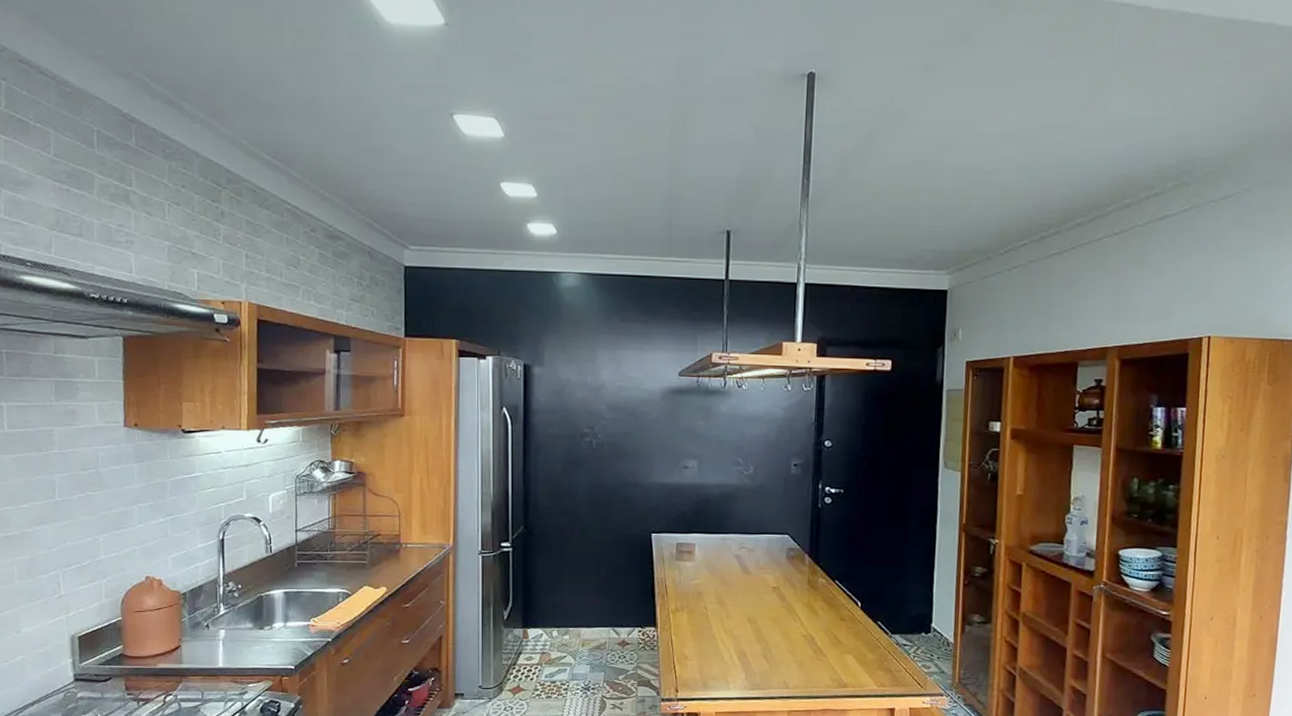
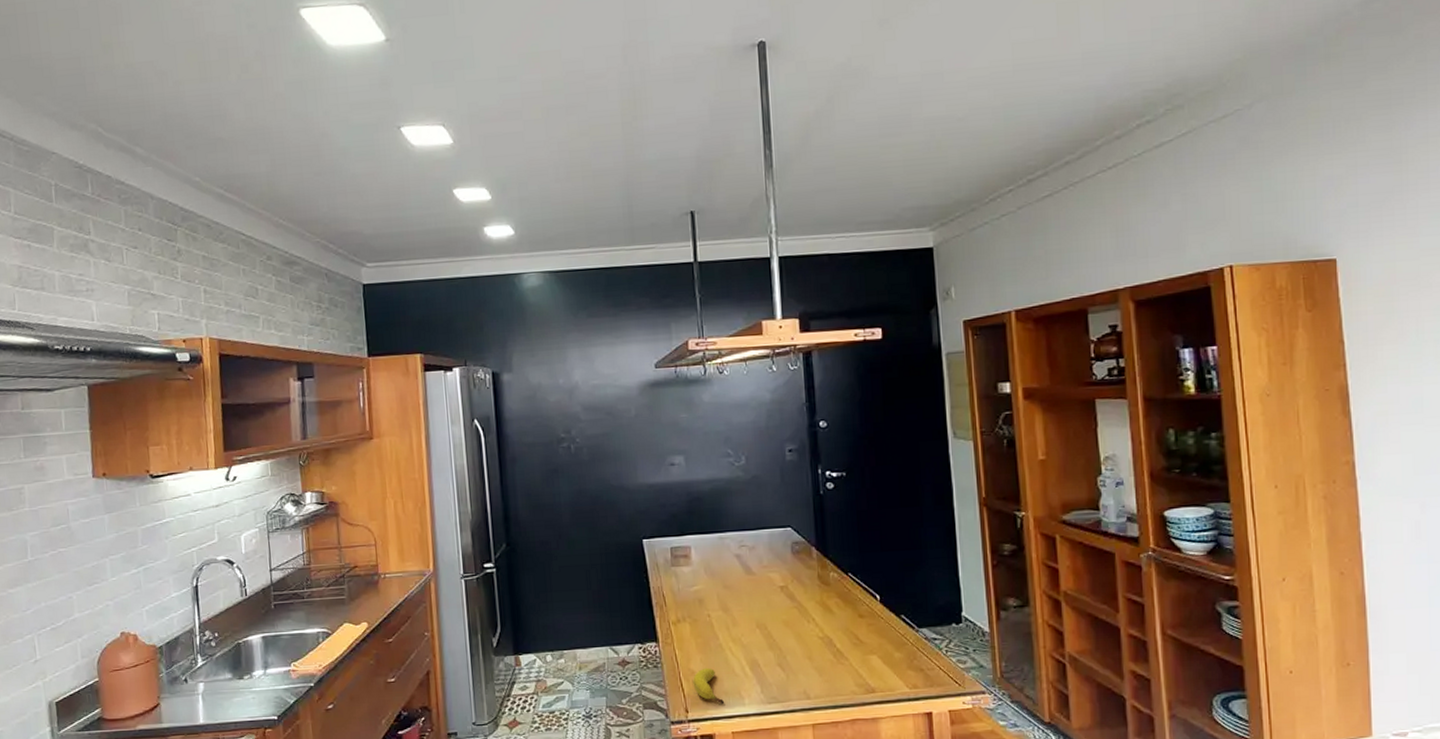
fruit: none [685,654,712,687] -> present [693,667,725,705]

